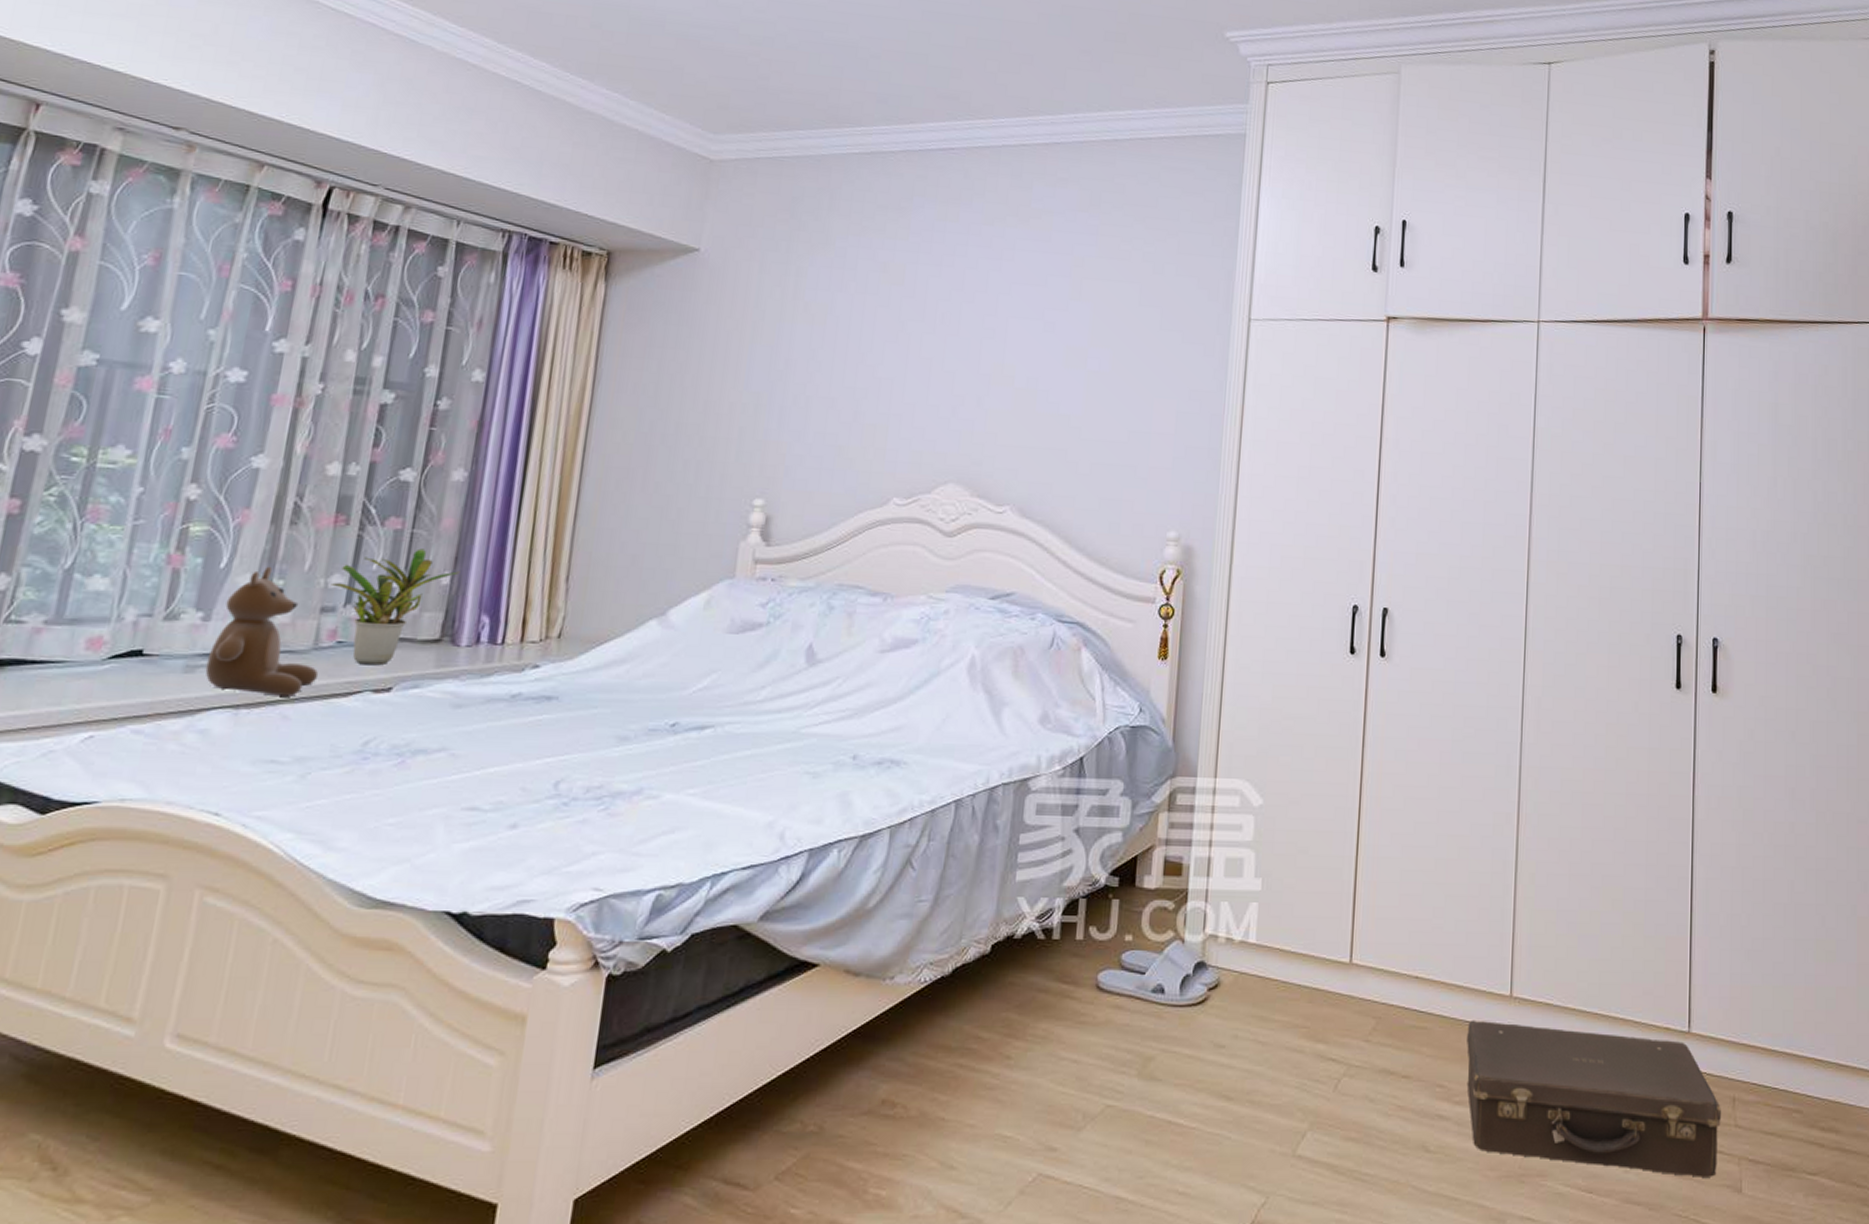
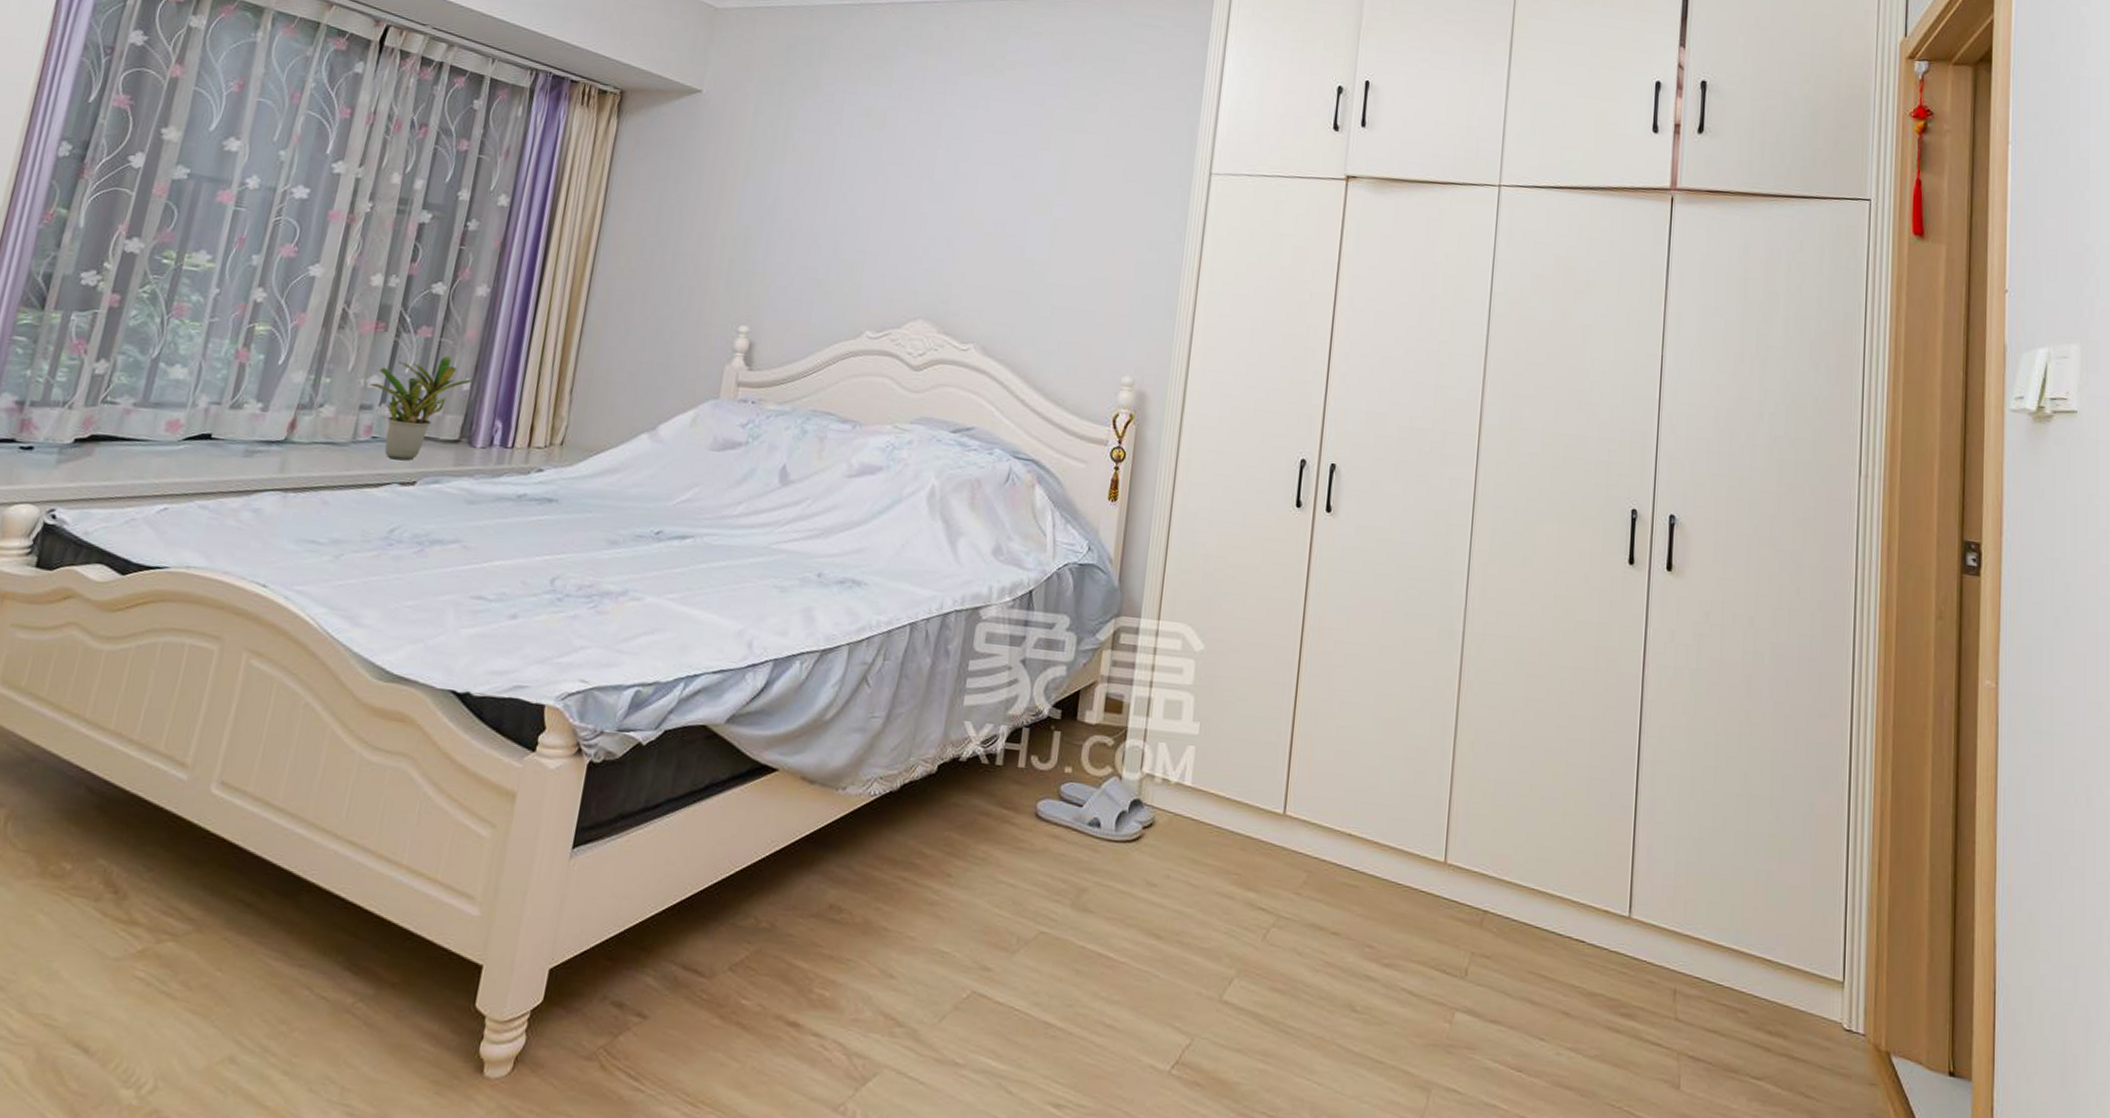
teddy bear: present [205,566,319,697] -> none [261,365,356,484]
suitcase: present [1466,1019,1721,1177] -> none [1396,883,1661,1070]

